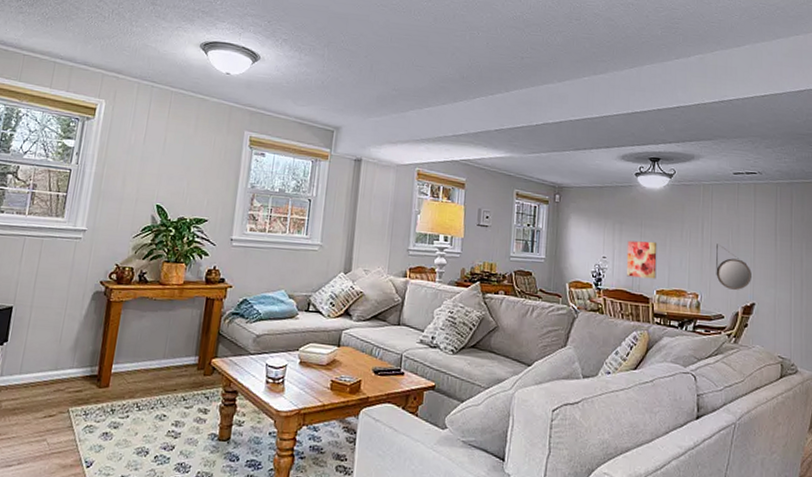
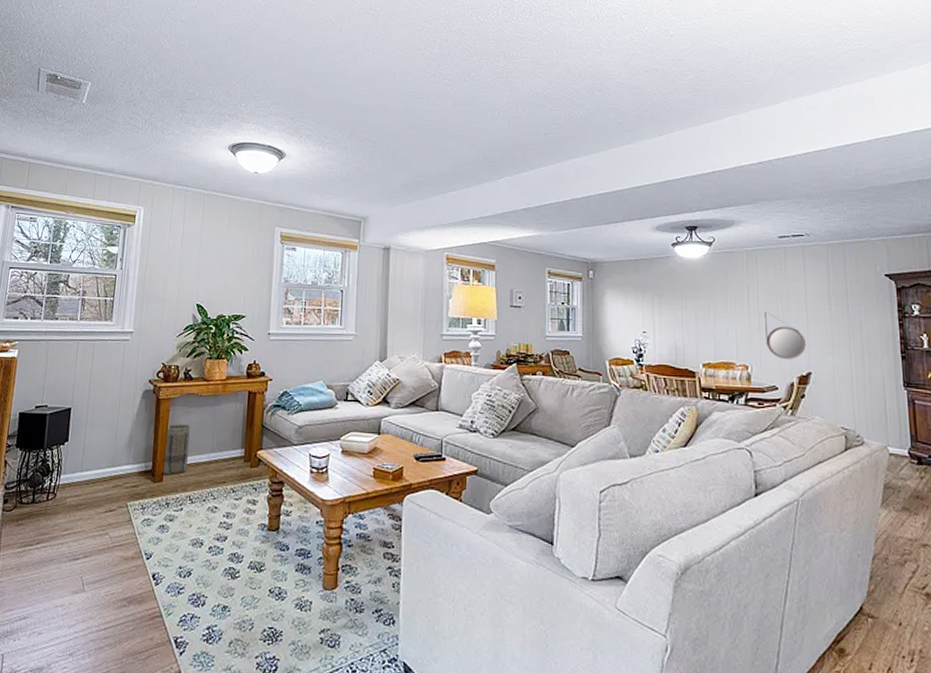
basket: none [108,327,142,381] -> present [161,424,190,475]
wall art: present [626,240,657,279] -> none [668,313,701,352]

